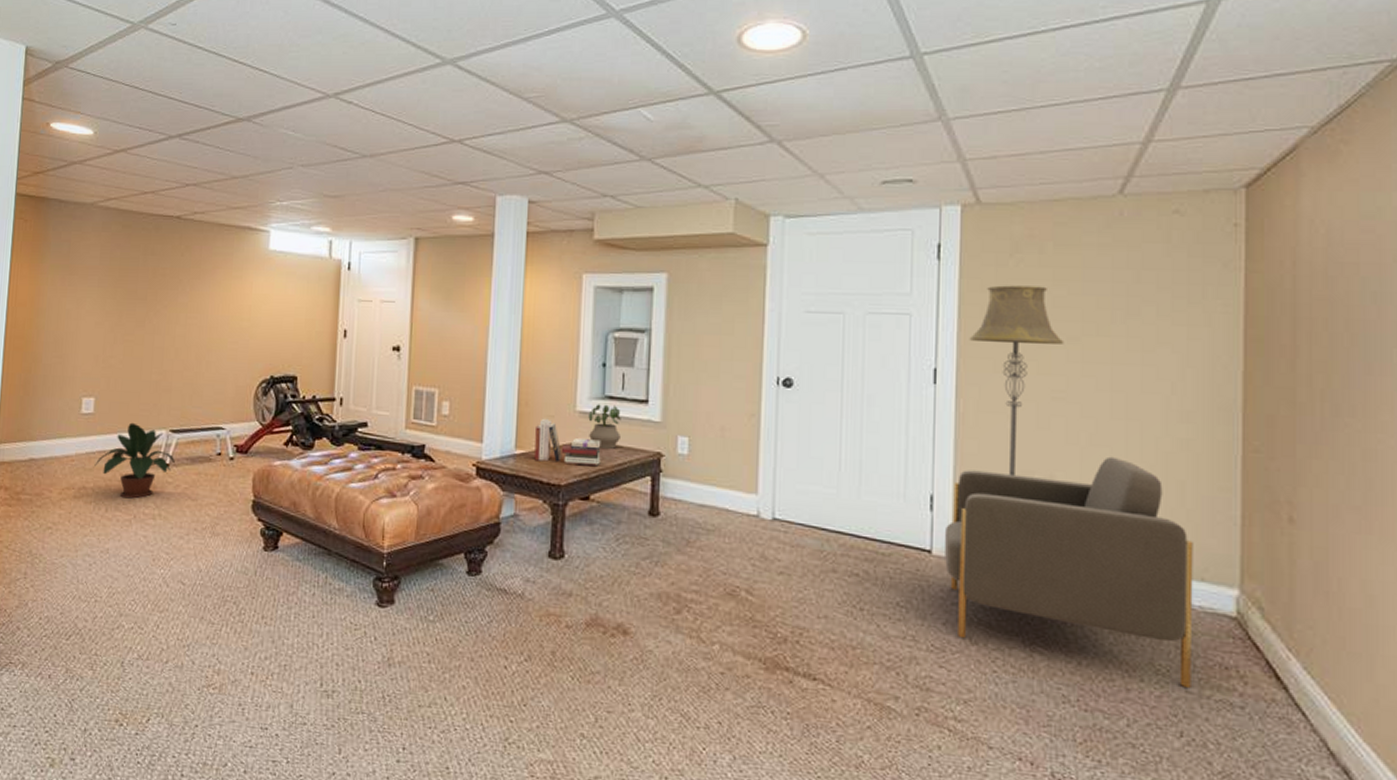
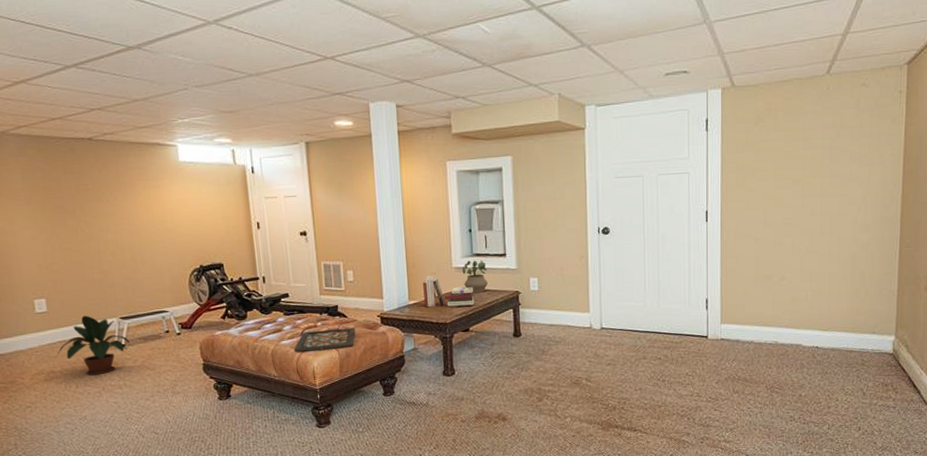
decorative tray: none [363,474,444,503] -> present [294,327,356,353]
armchair: present [943,456,1193,689] -> none [715,260,869,401]
floor lamp: present [969,285,1064,476] -> none [729,145,791,280]

